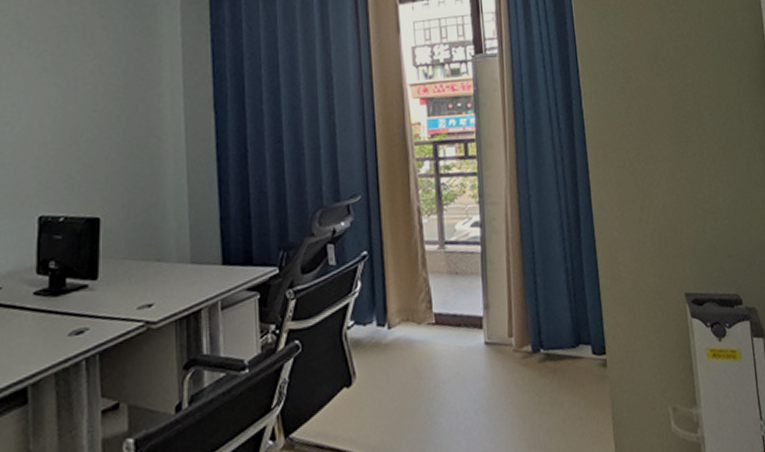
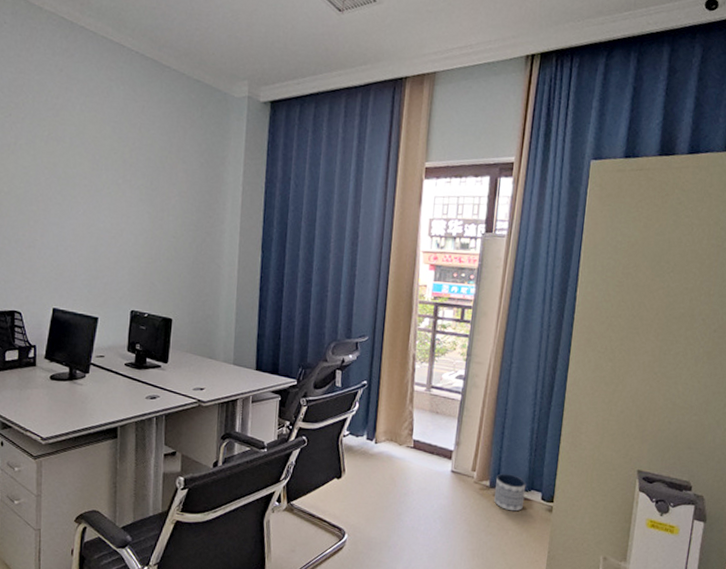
planter: none [538,330,575,378] -> present [494,474,526,512]

